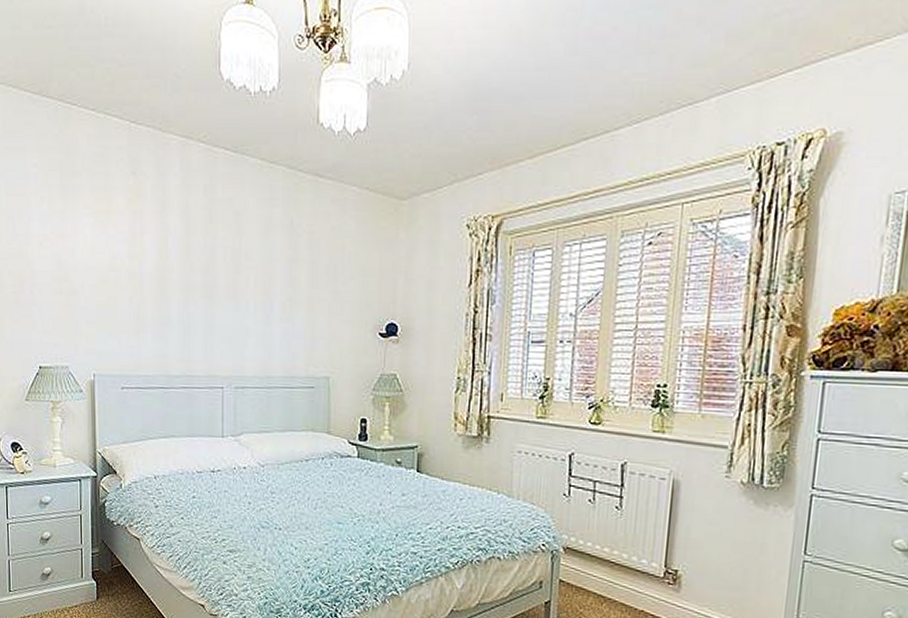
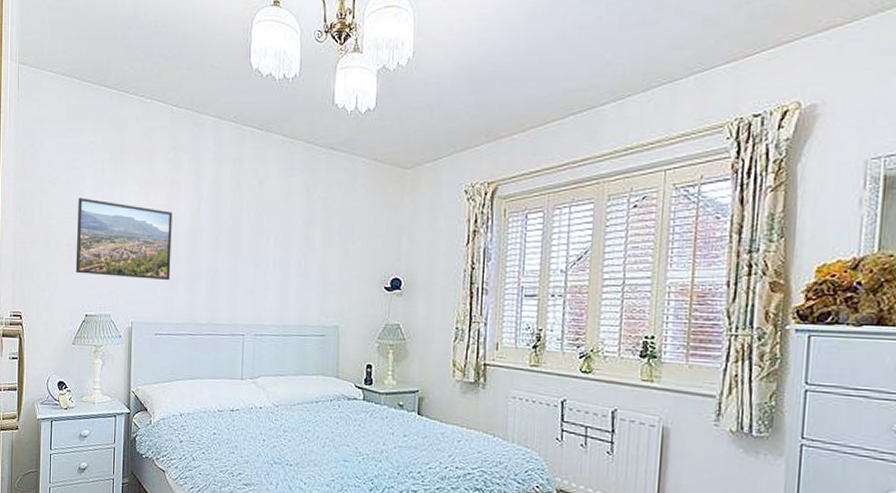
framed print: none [23,230,136,327] -> present [75,198,172,281]

